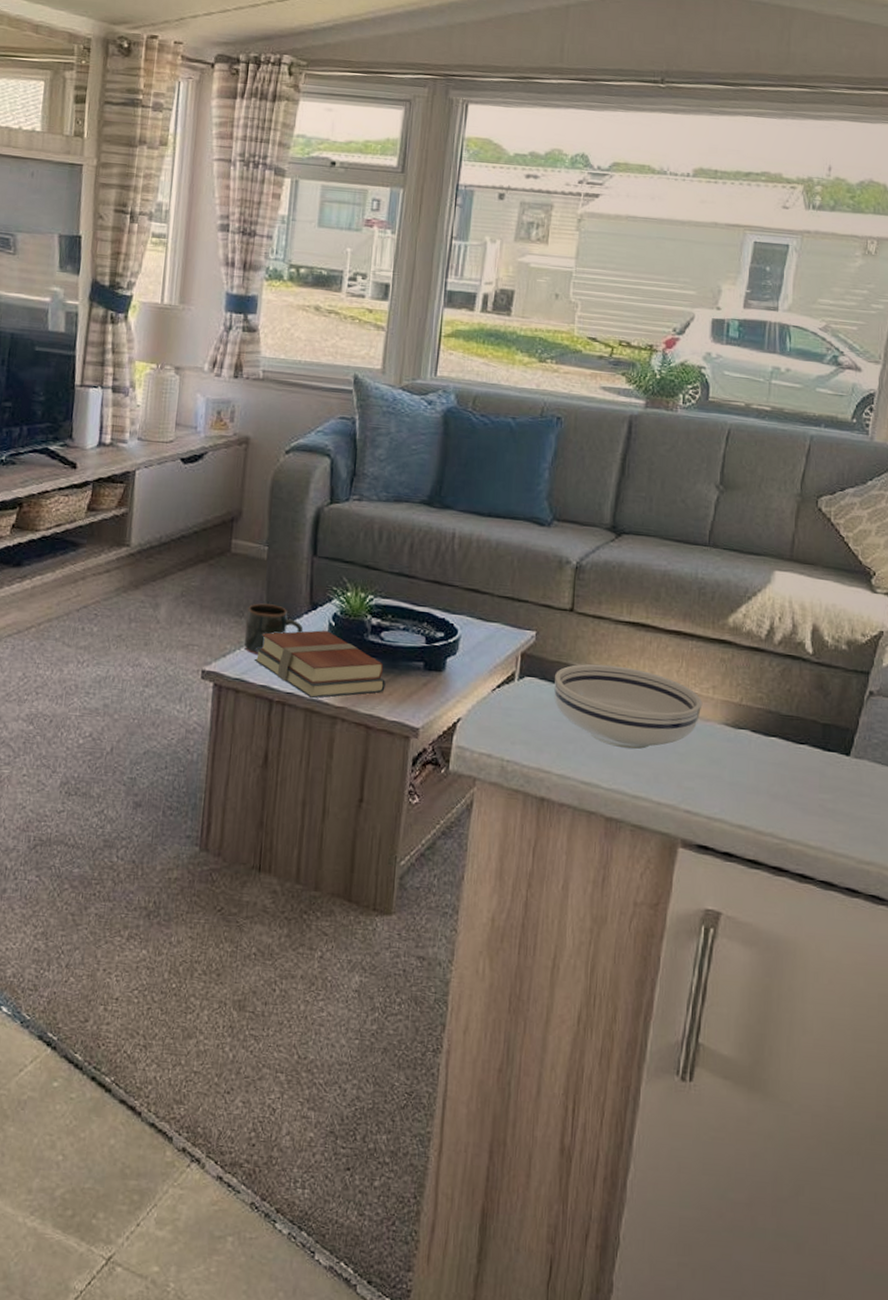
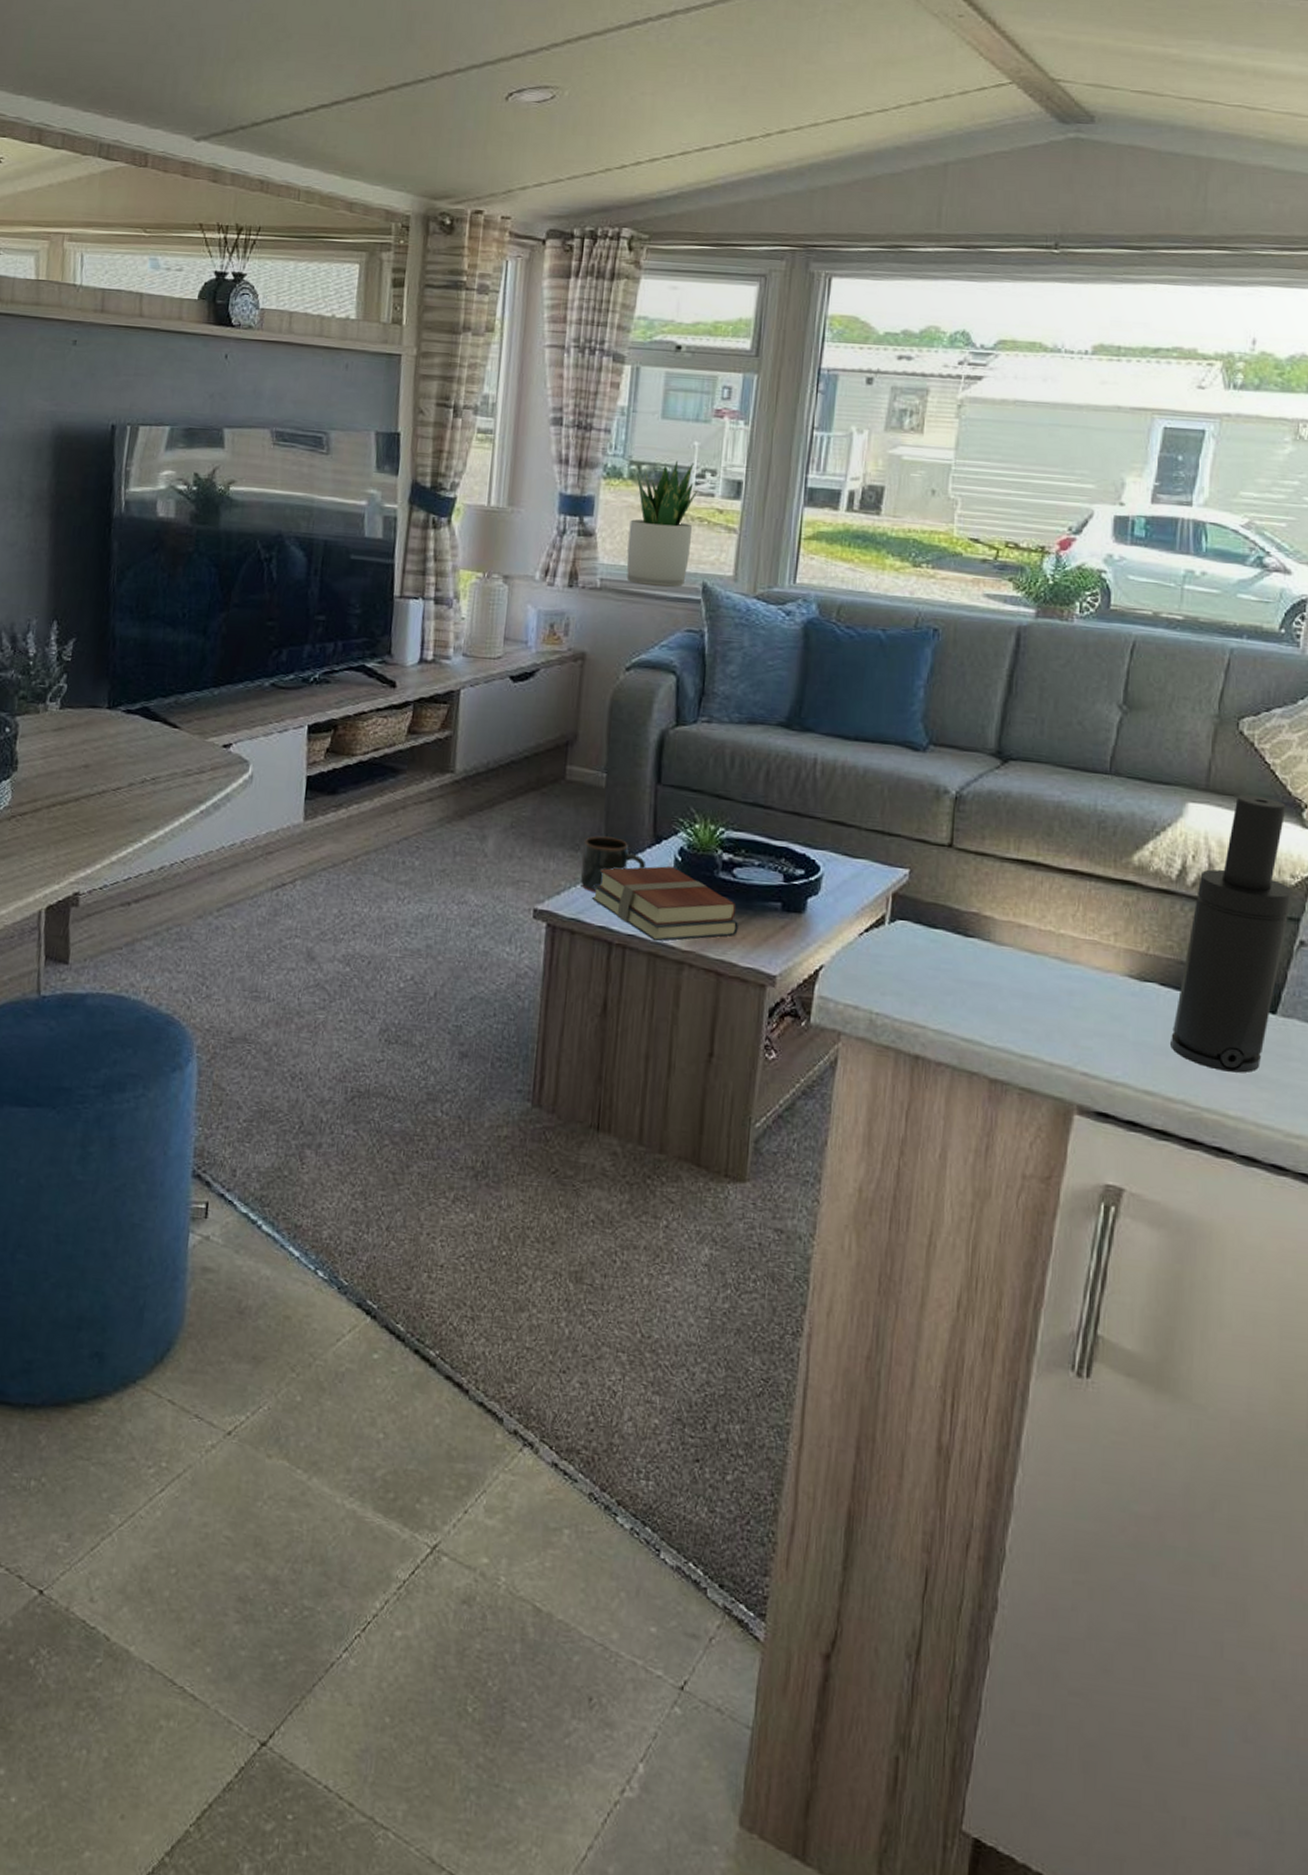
planter: none [286,265,351,379] -> present [626,460,699,587]
bowl: present [554,663,703,750] -> none [930,906,1103,1004]
soap dispenser: none [761,563,864,808] -> present [1170,794,1294,1073]

